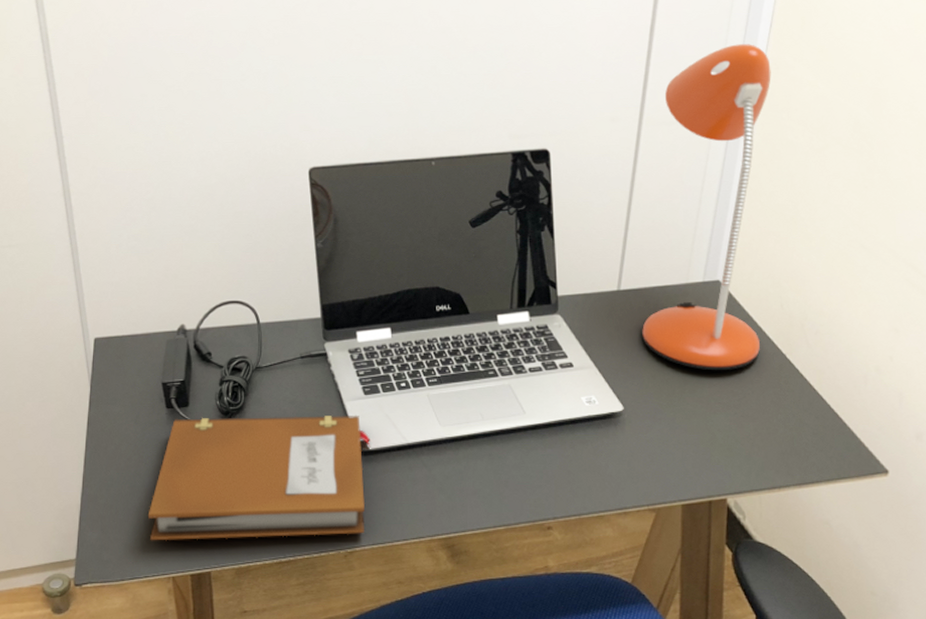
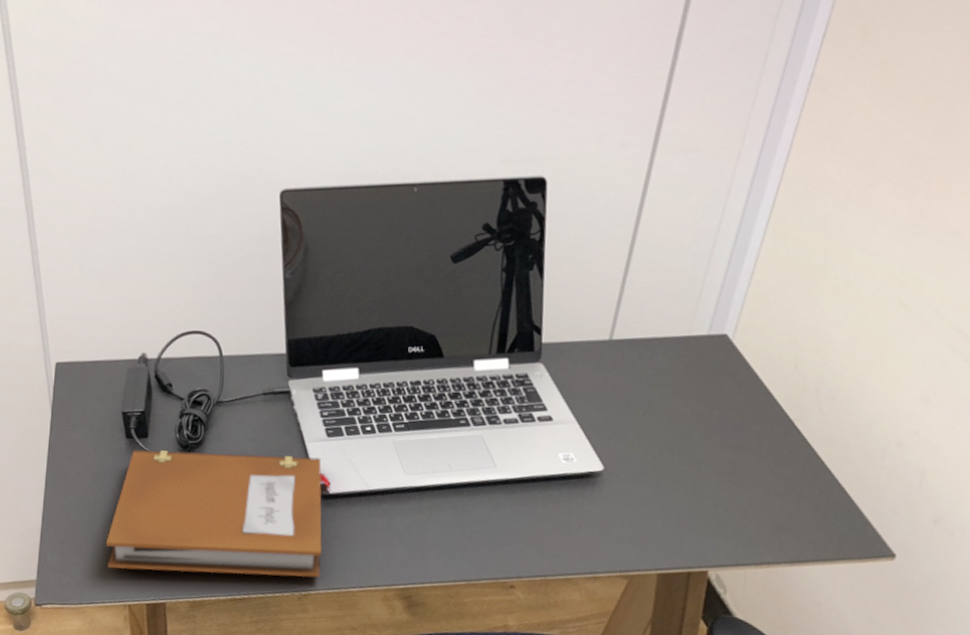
desk lamp: present [641,44,771,371] -> none [631,58,818,435]

